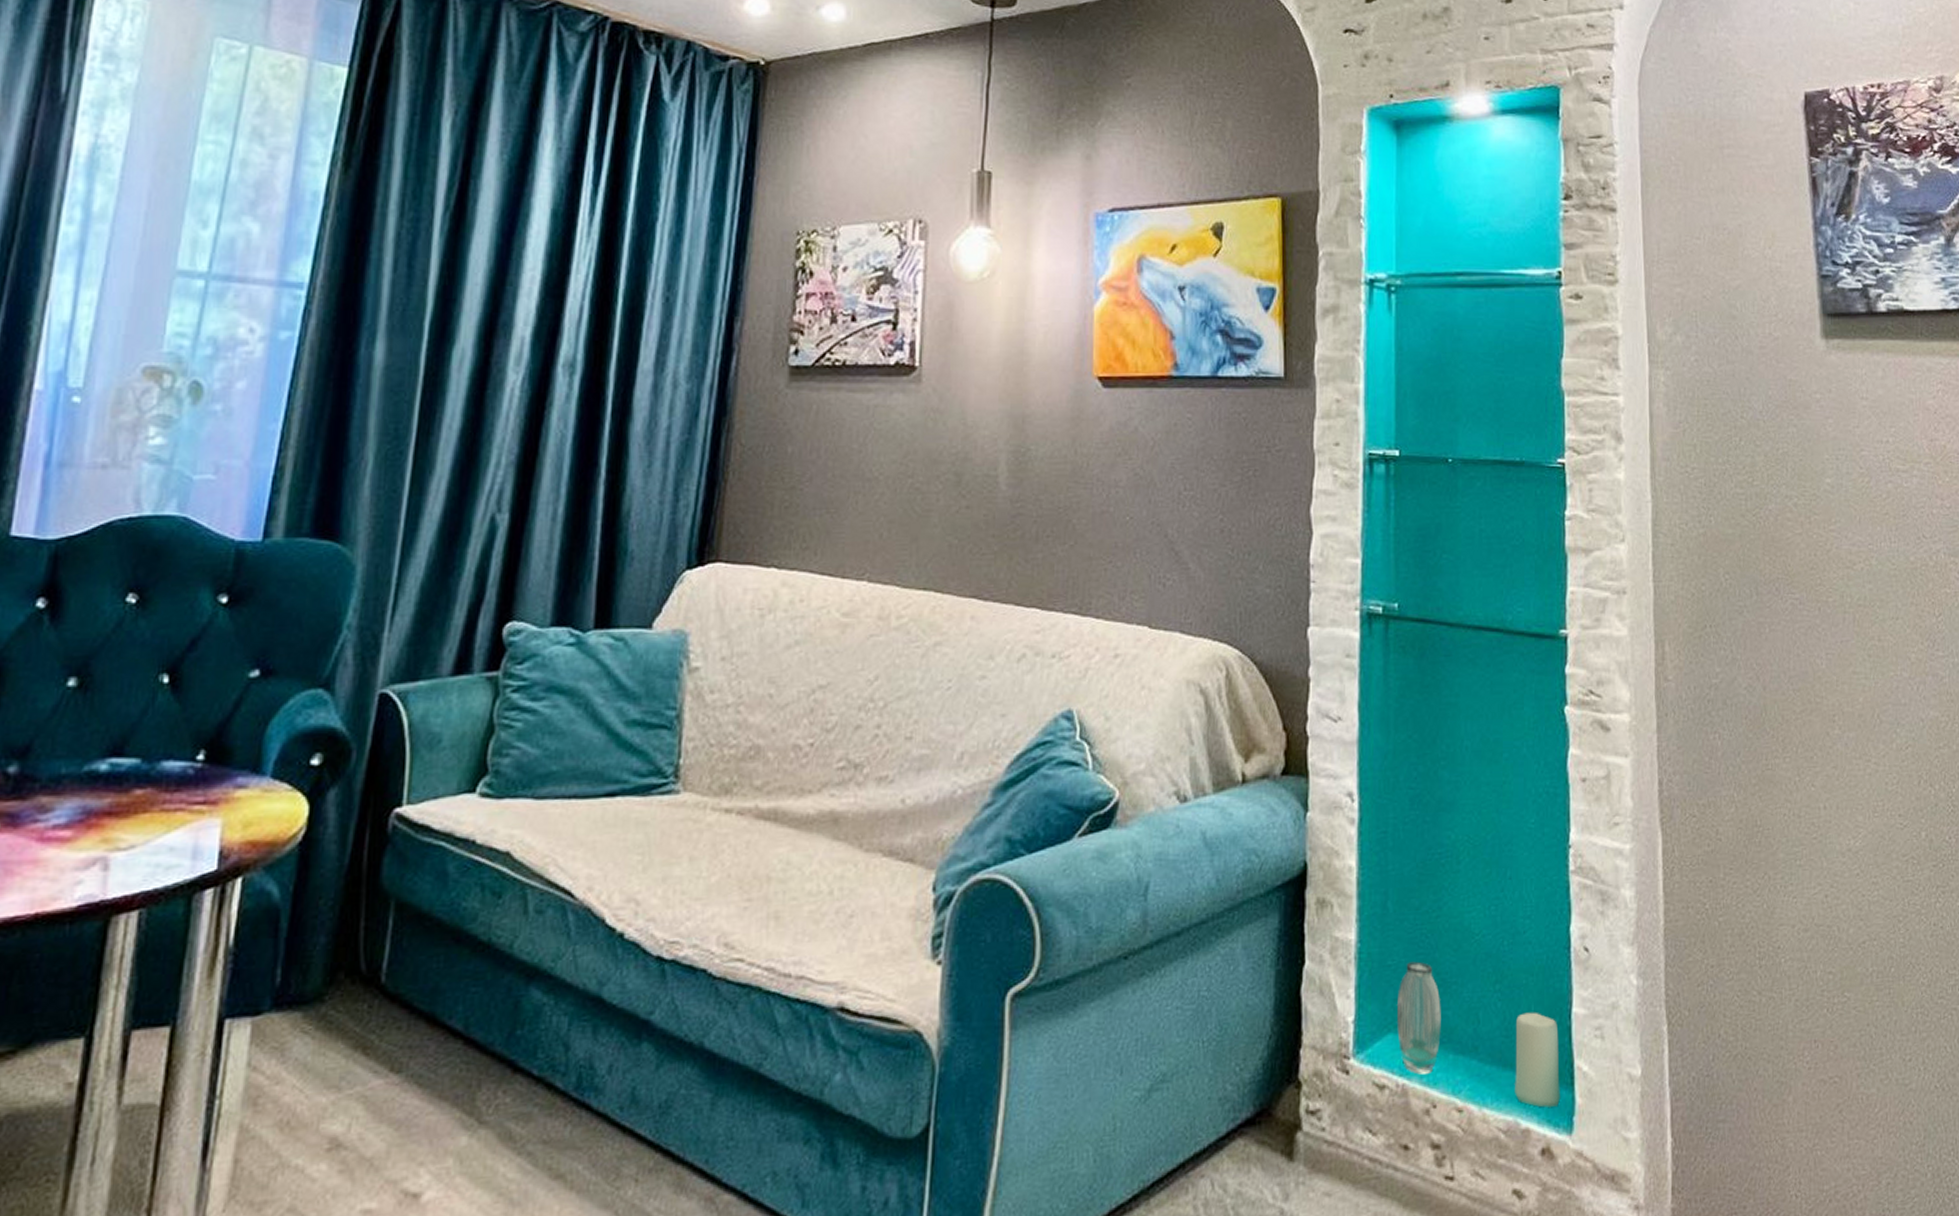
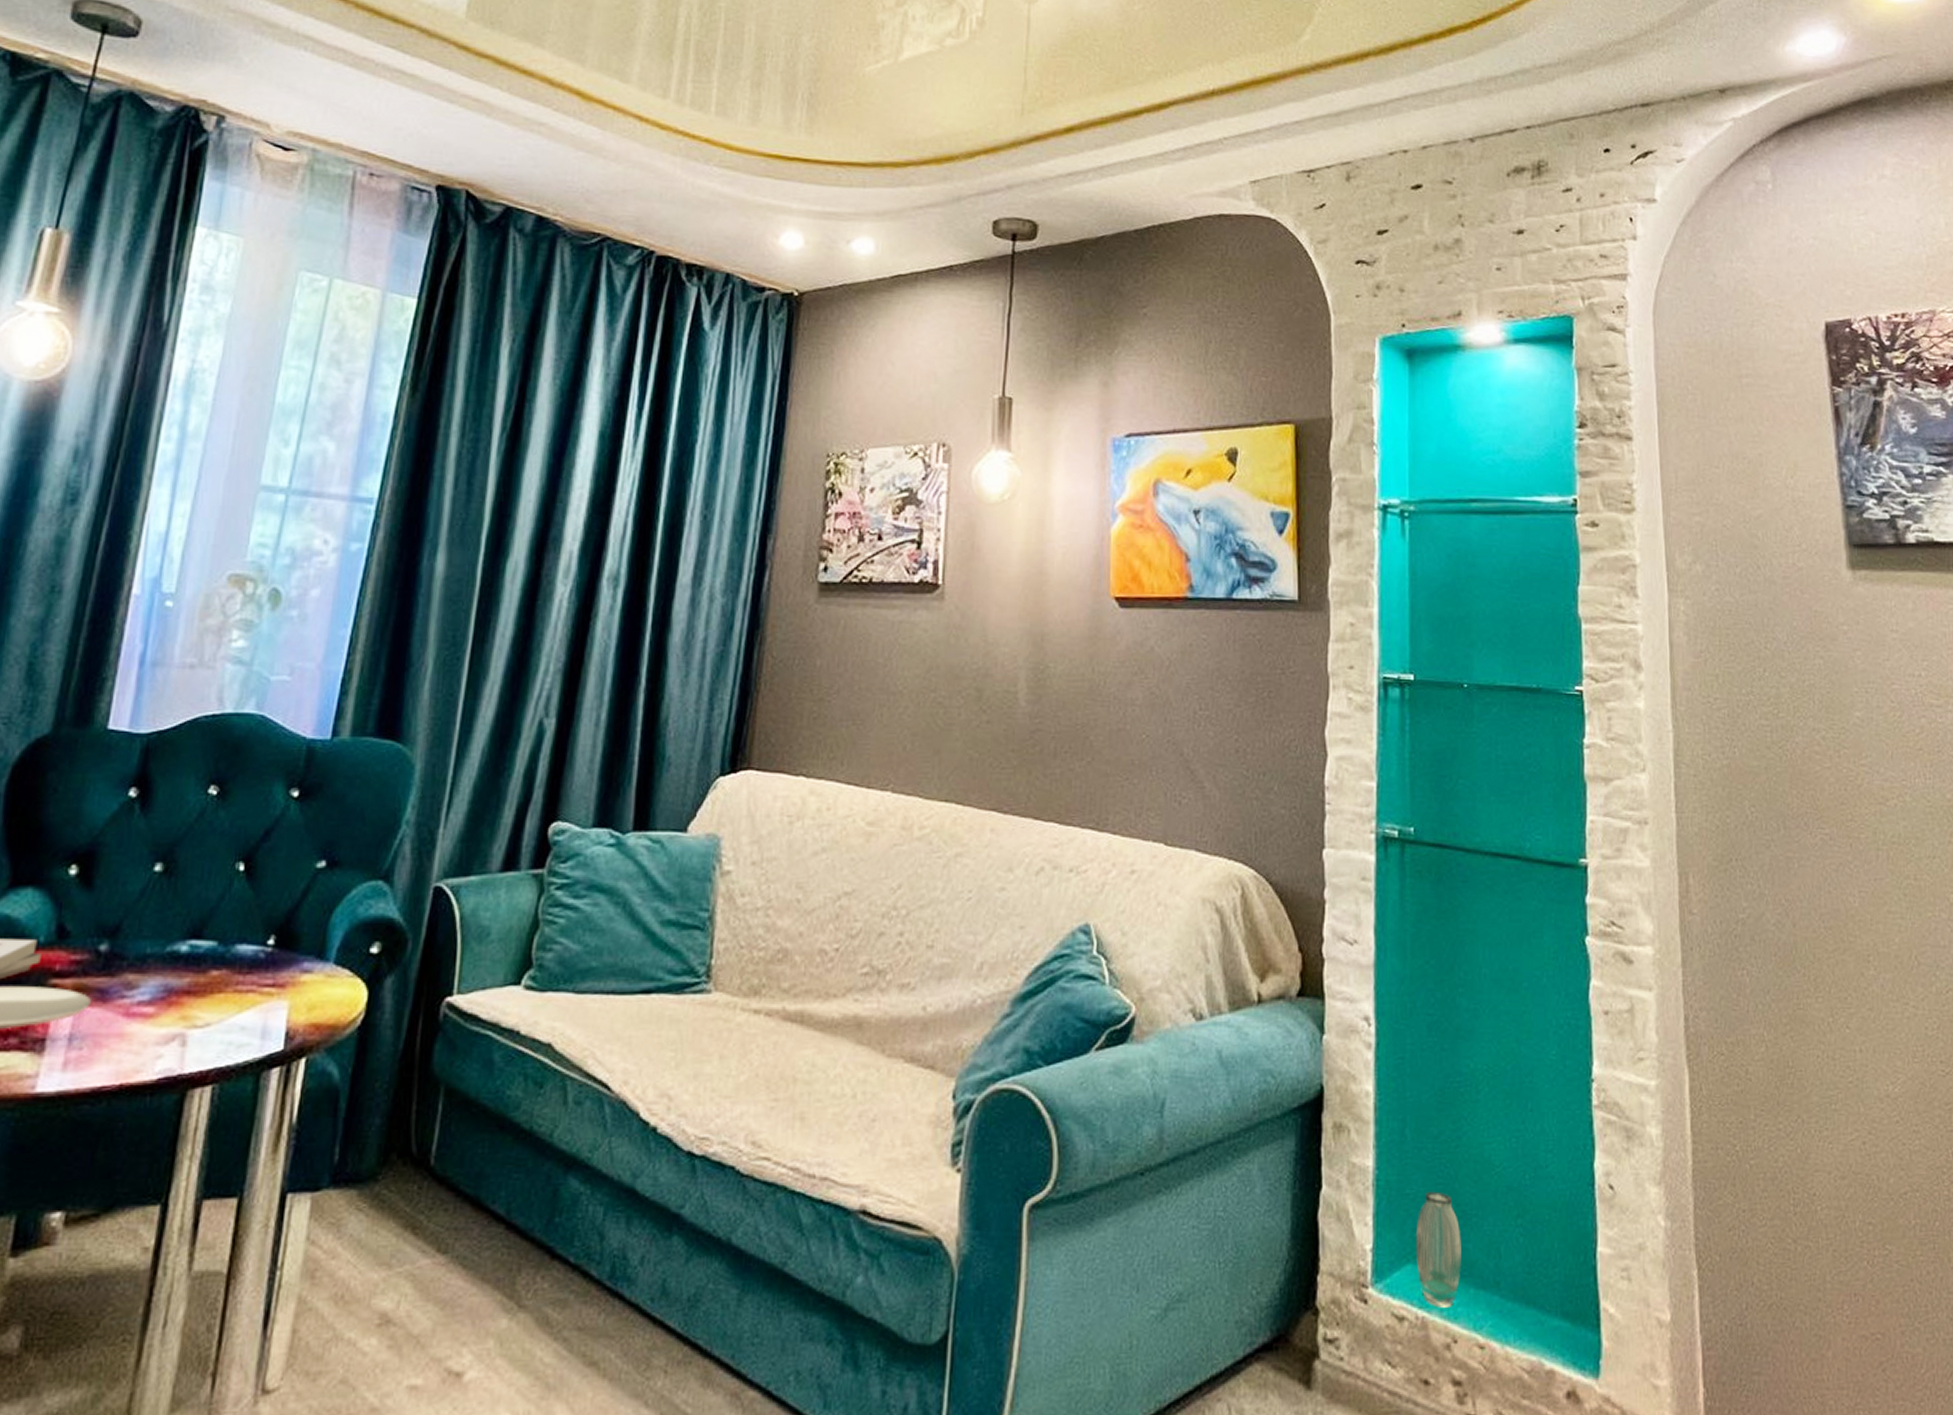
candle: present [1515,1012,1561,1108] -> none [1538,1249,1587,1349]

